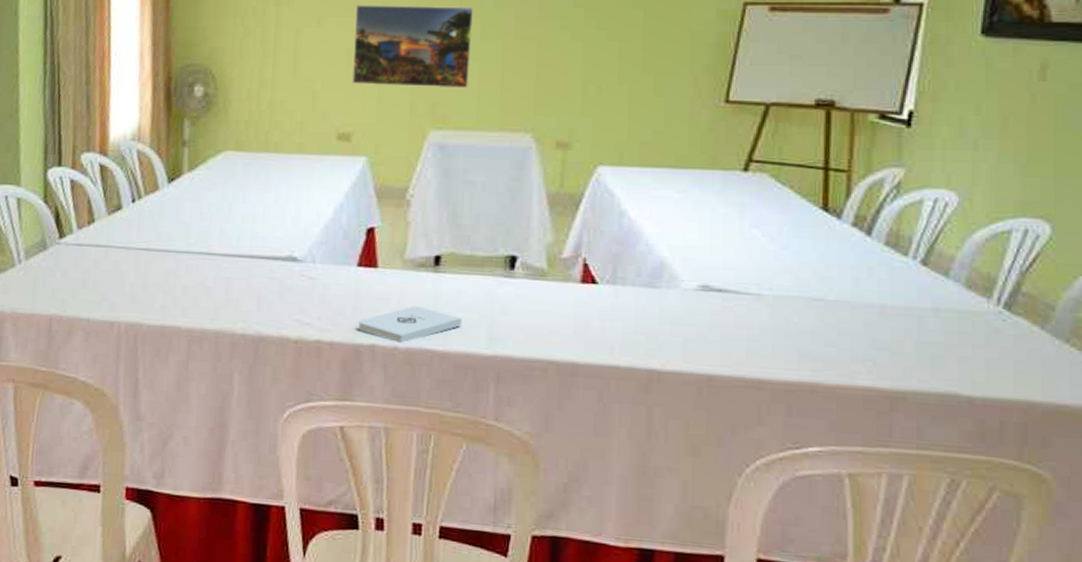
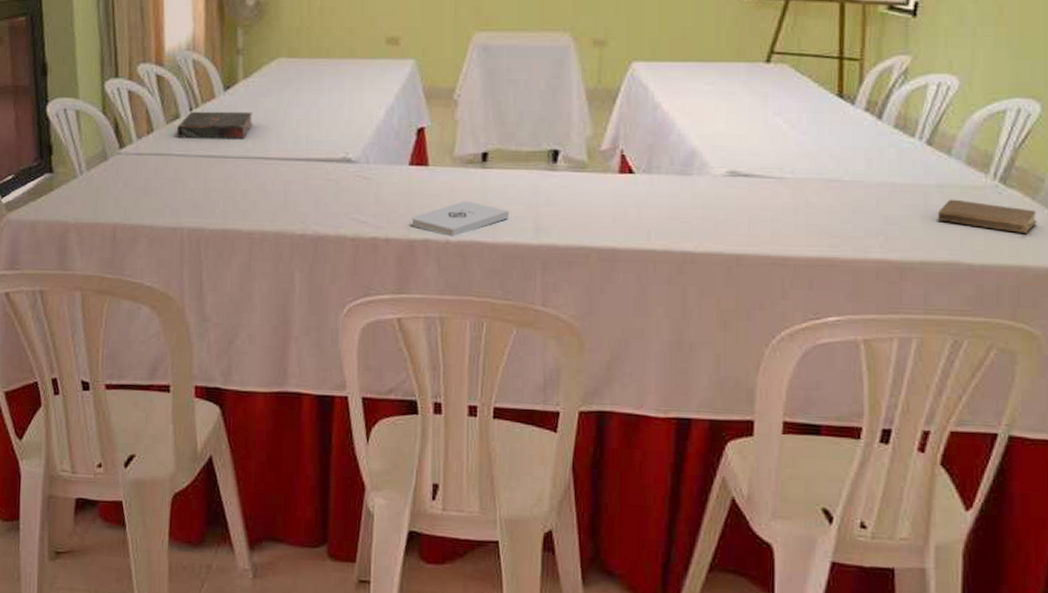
book: none [118,202,197,234] -> present [177,111,253,140]
book: none [932,324,1047,365] -> present [937,199,1037,233]

